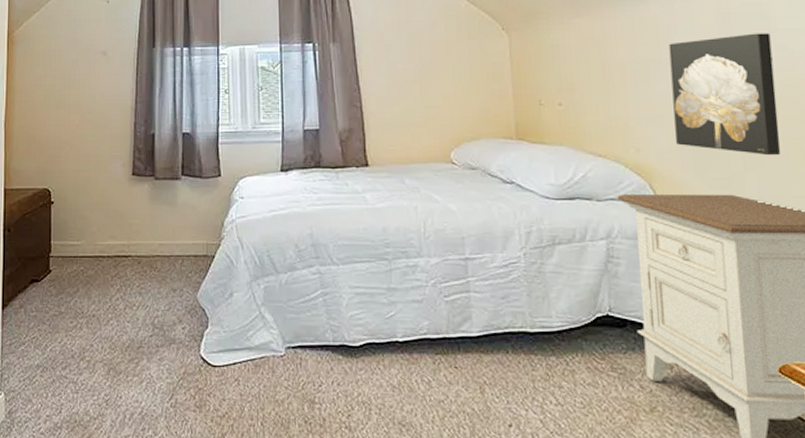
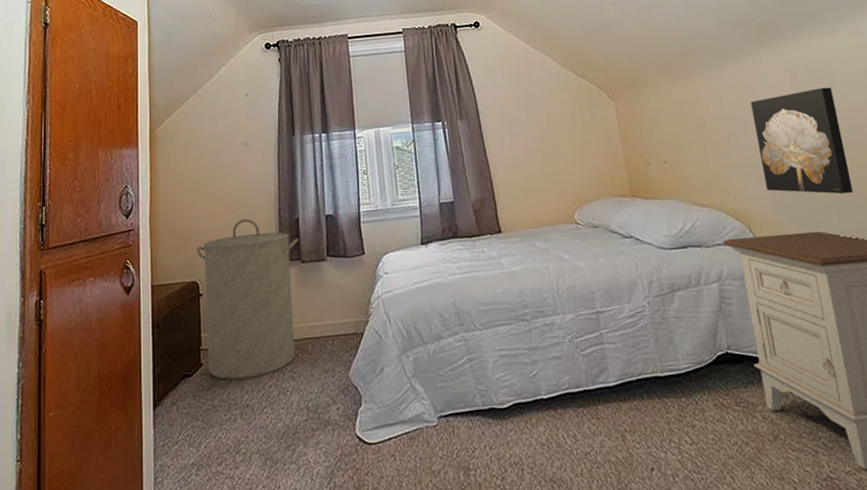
laundry hamper: none [49,130,153,290] -> present [196,218,298,380]

